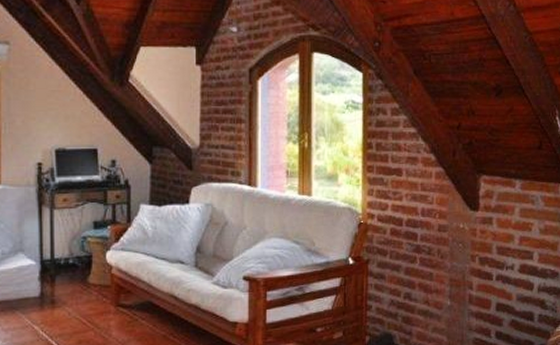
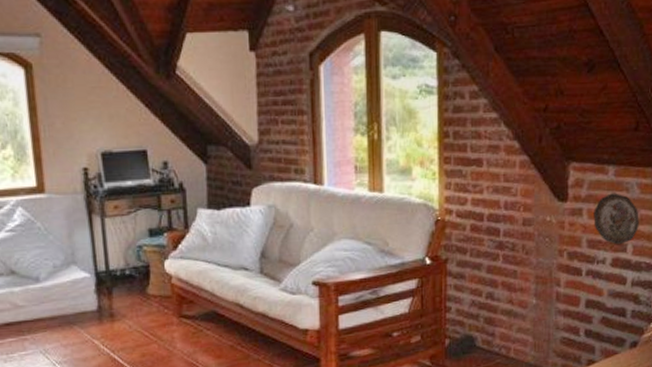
decorative plate: none [503,204,544,253] -> present [593,193,639,245]

